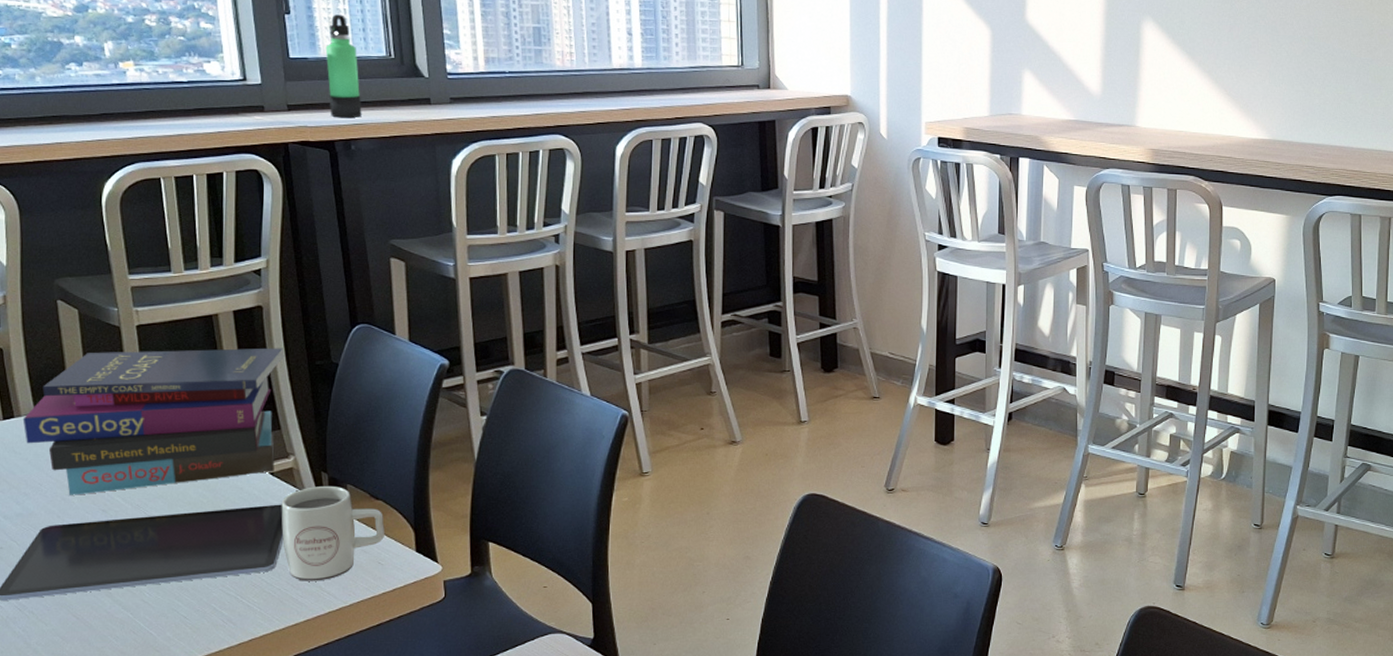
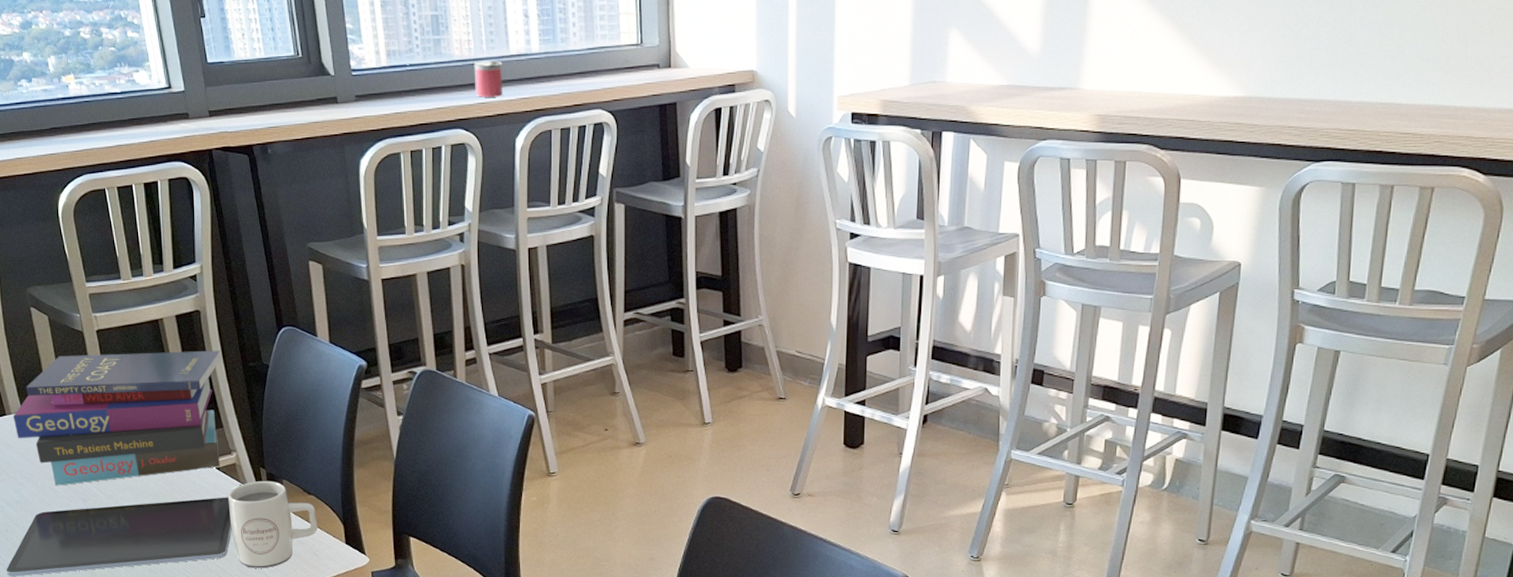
thermos bottle: present [325,14,362,117] -> none [239,14,276,121]
beverage cup: none [574,72,605,107] -> present [472,60,503,97]

